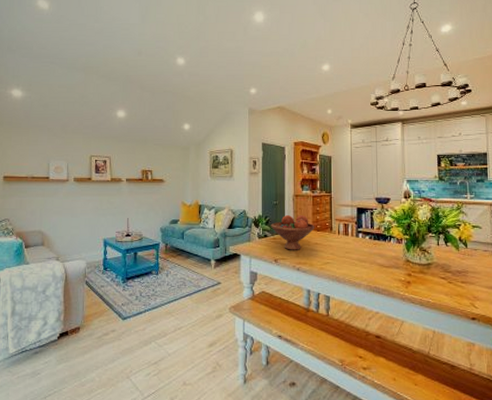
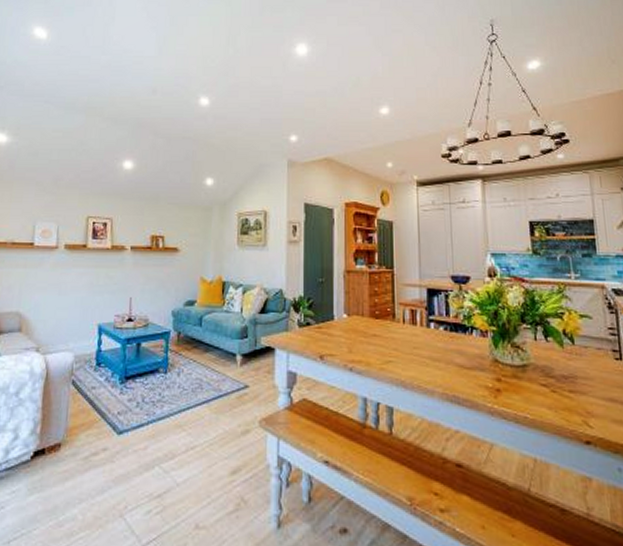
fruit bowl: present [271,215,315,250] -> none [315,297,373,344]

